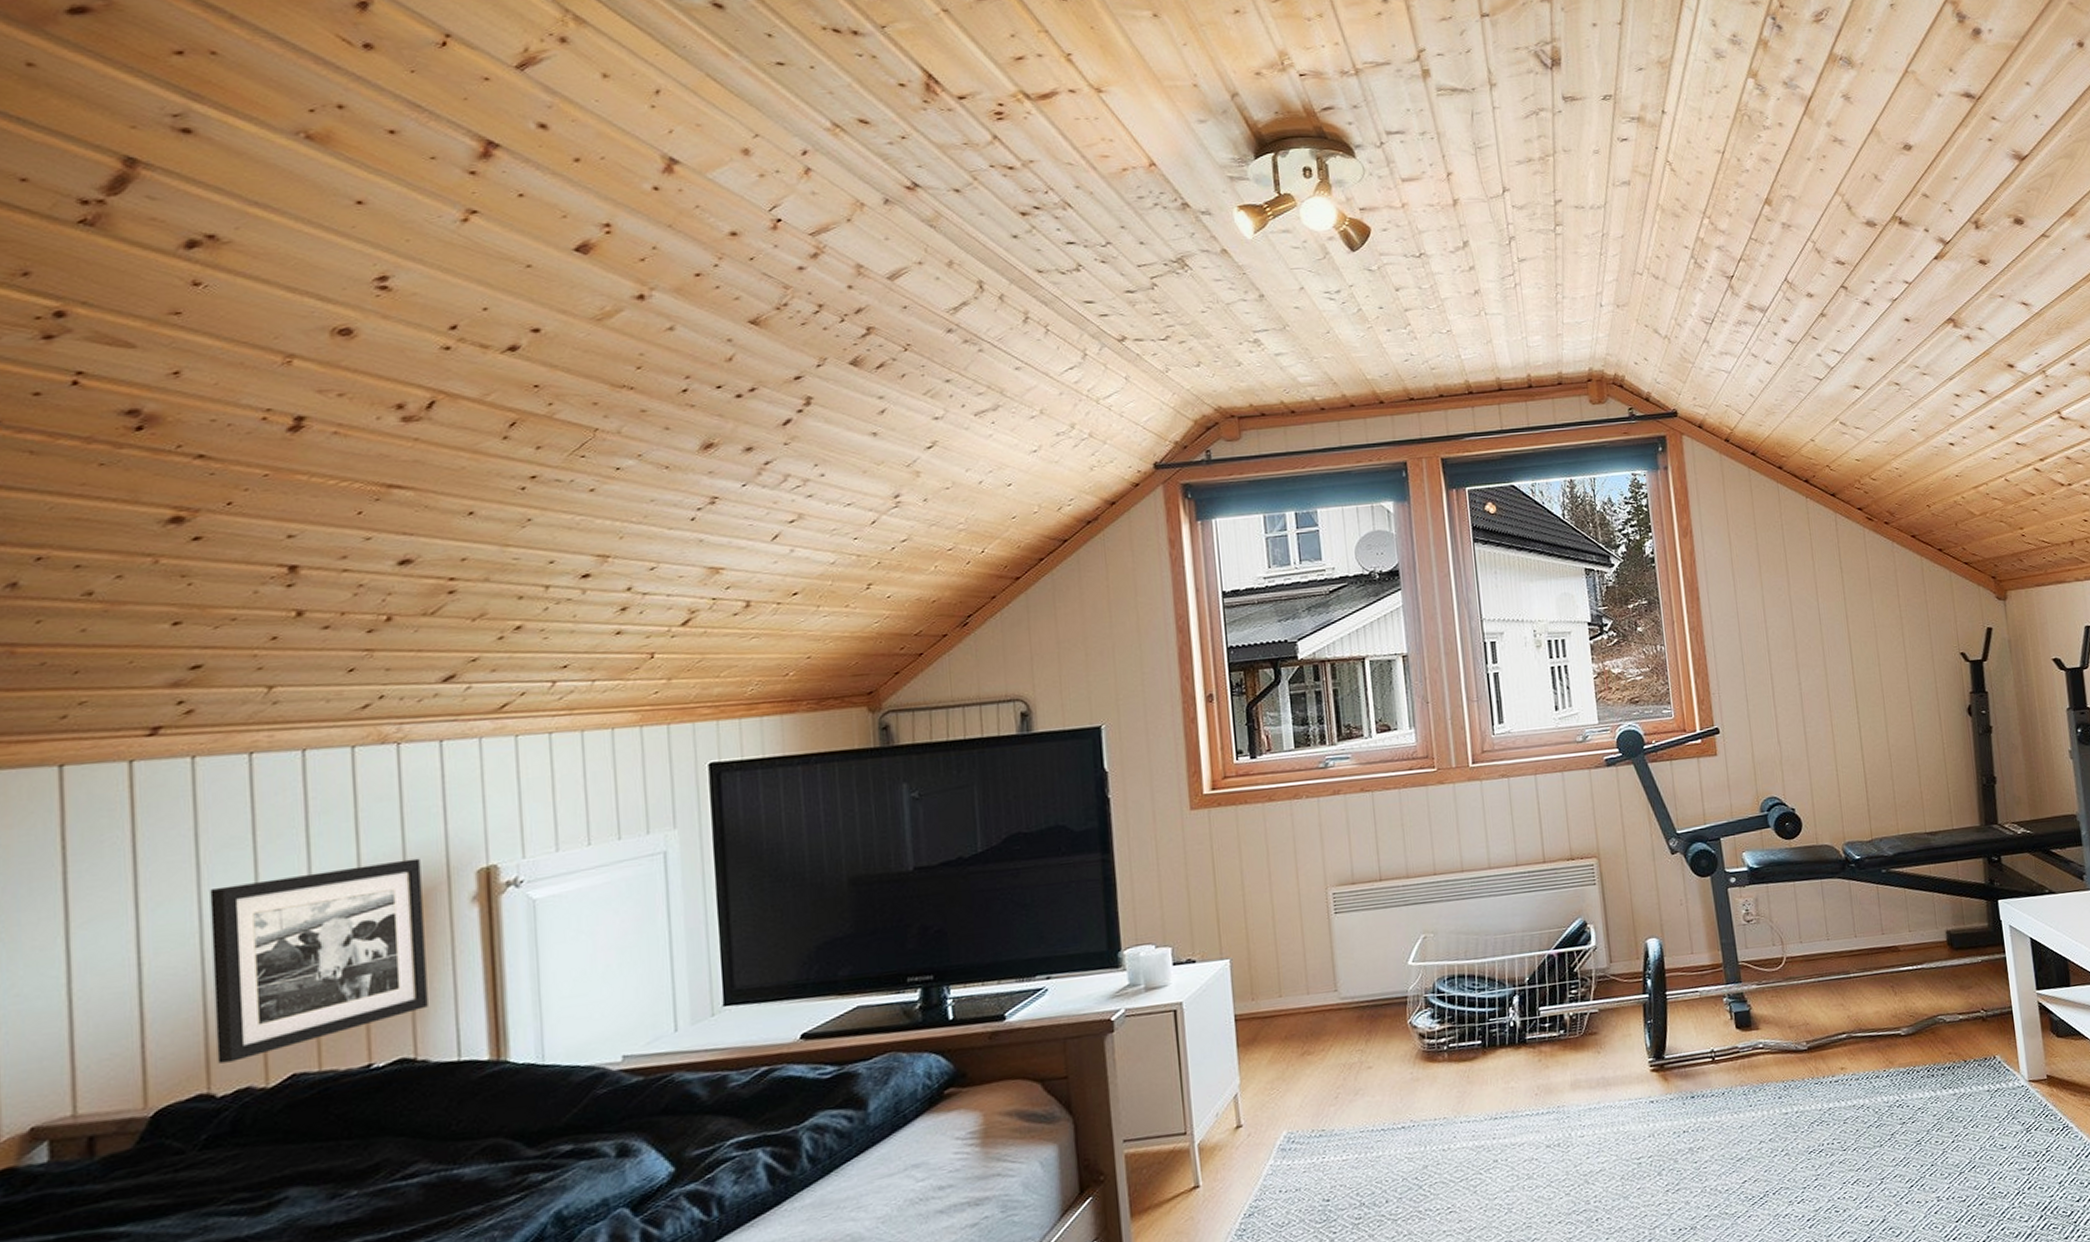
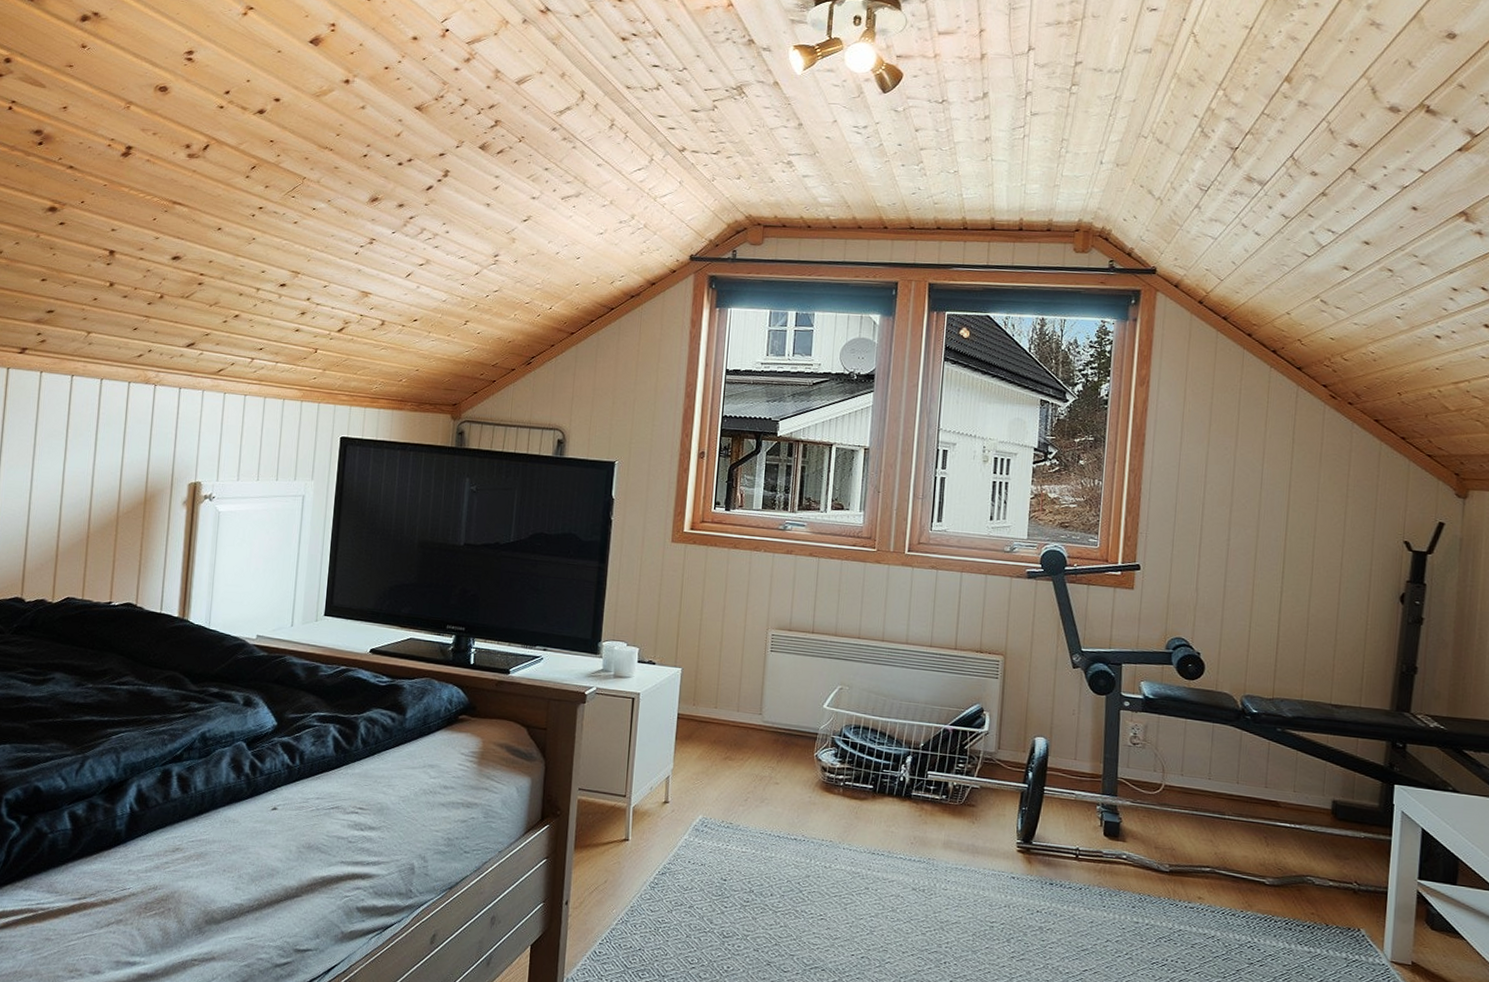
picture frame: present [210,858,428,1064] -> none [29,462,157,581]

